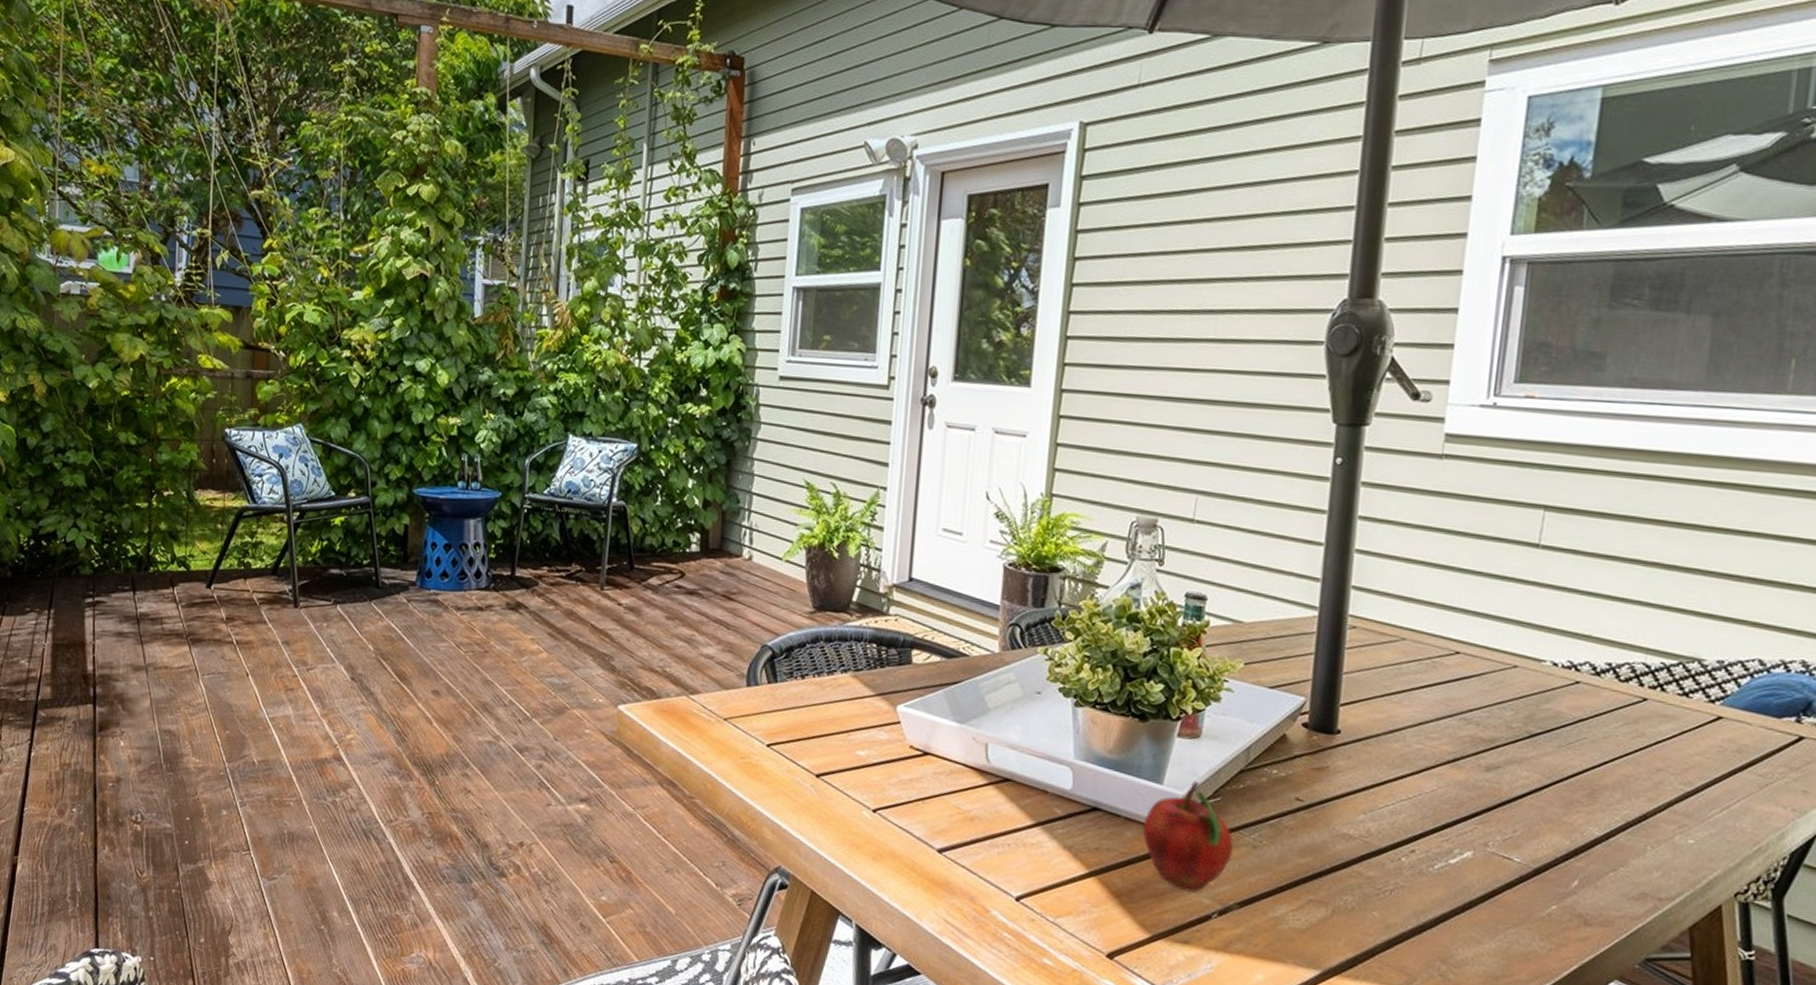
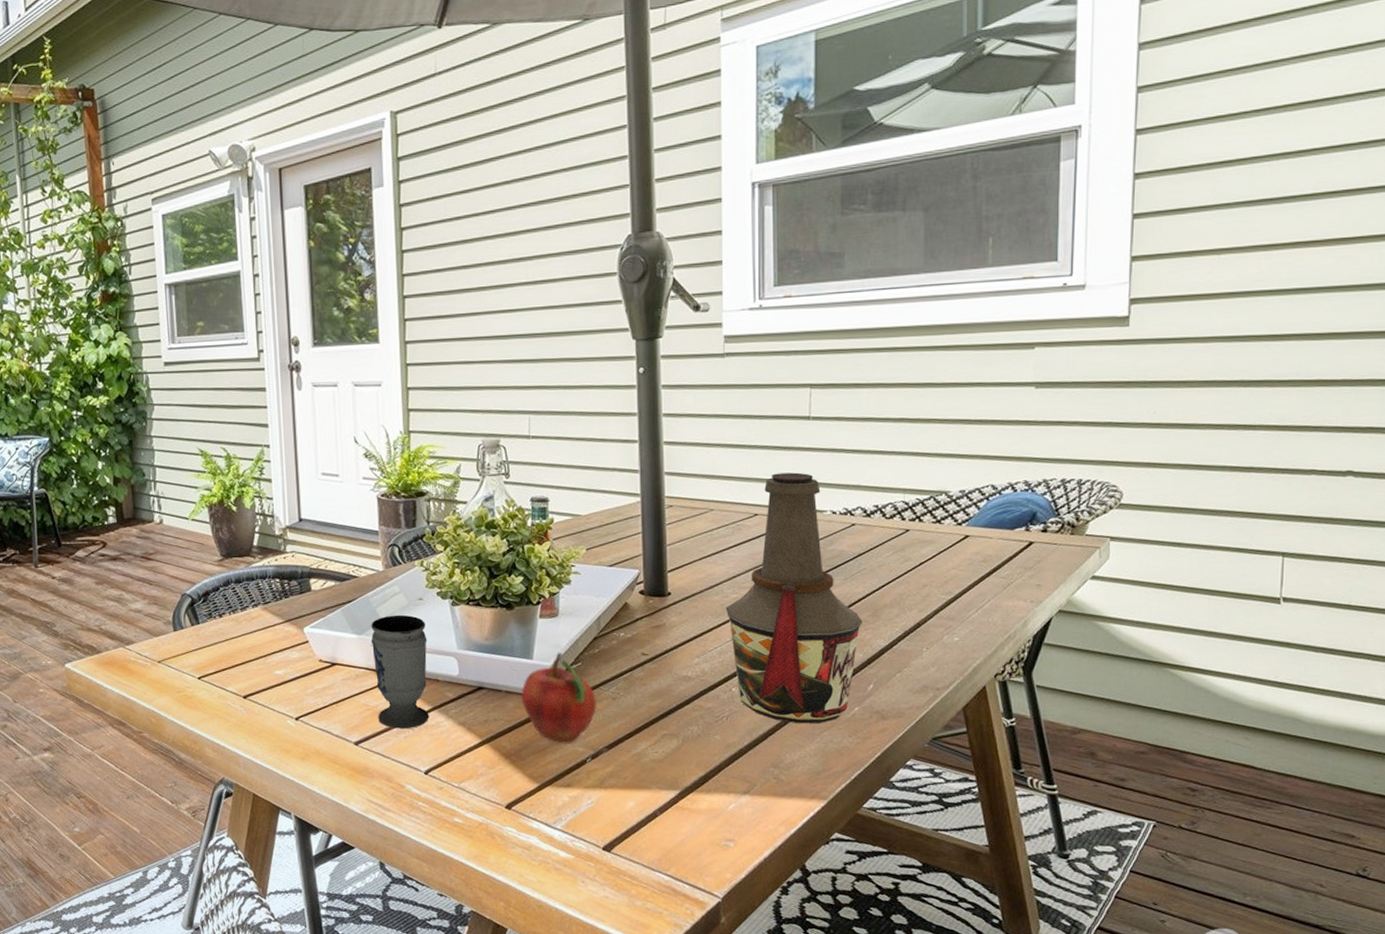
cup: none [969,706,1040,844] -> present [371,614,429,729]
bottle: none [1405,606,1575,918] -> present [725,472,863,724]

